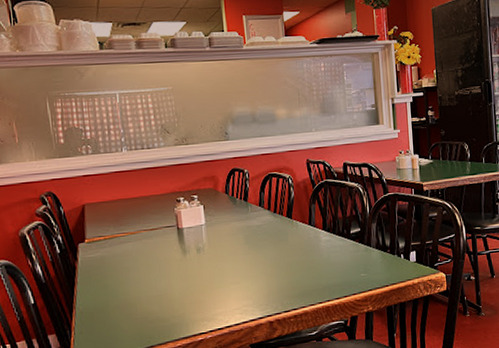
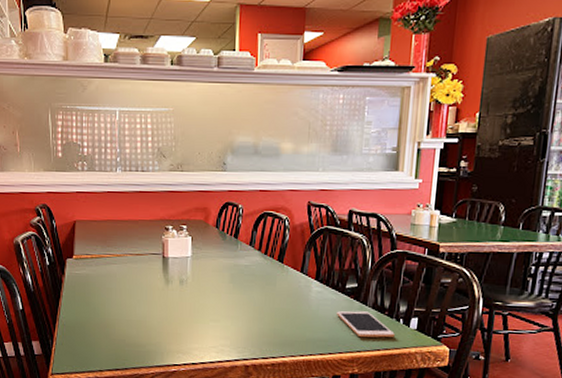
cell phone: none [345,252,399,277] -> present [336,311,395,338]

